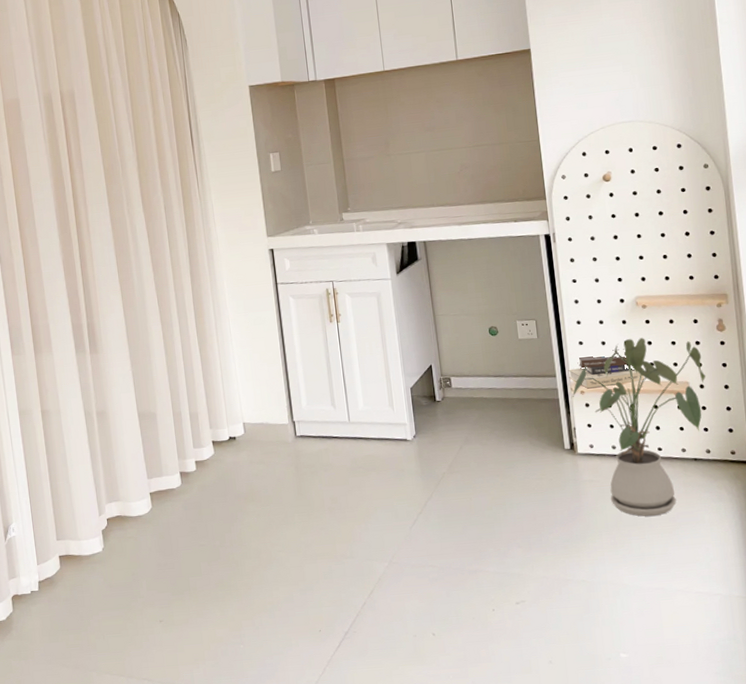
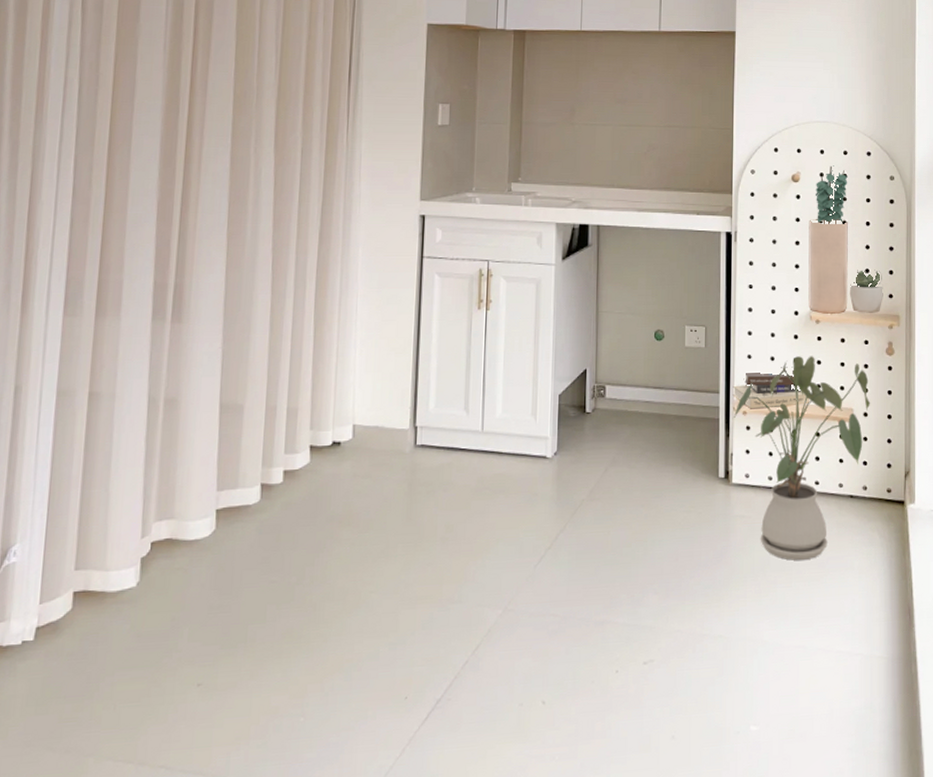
vase: none [624,161,672,299] -> present [808,165,848,314]
succulent plant: none [673,254,709,295] -> present [849,269,883,313]

